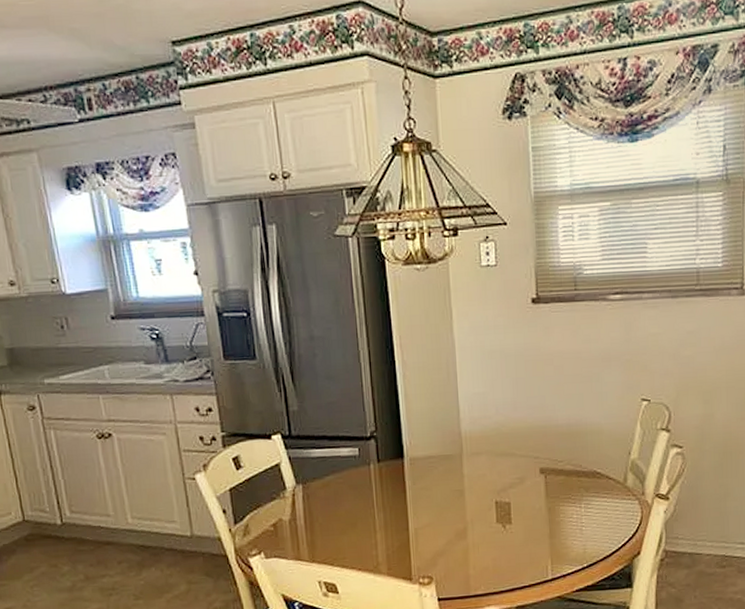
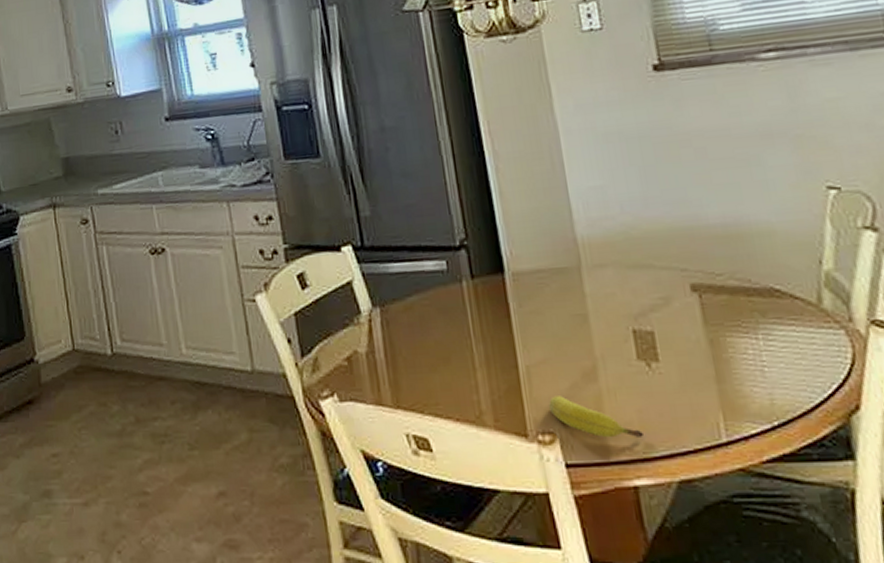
fruit: none [430,550,496,579] -> present [549,396,645,438]

